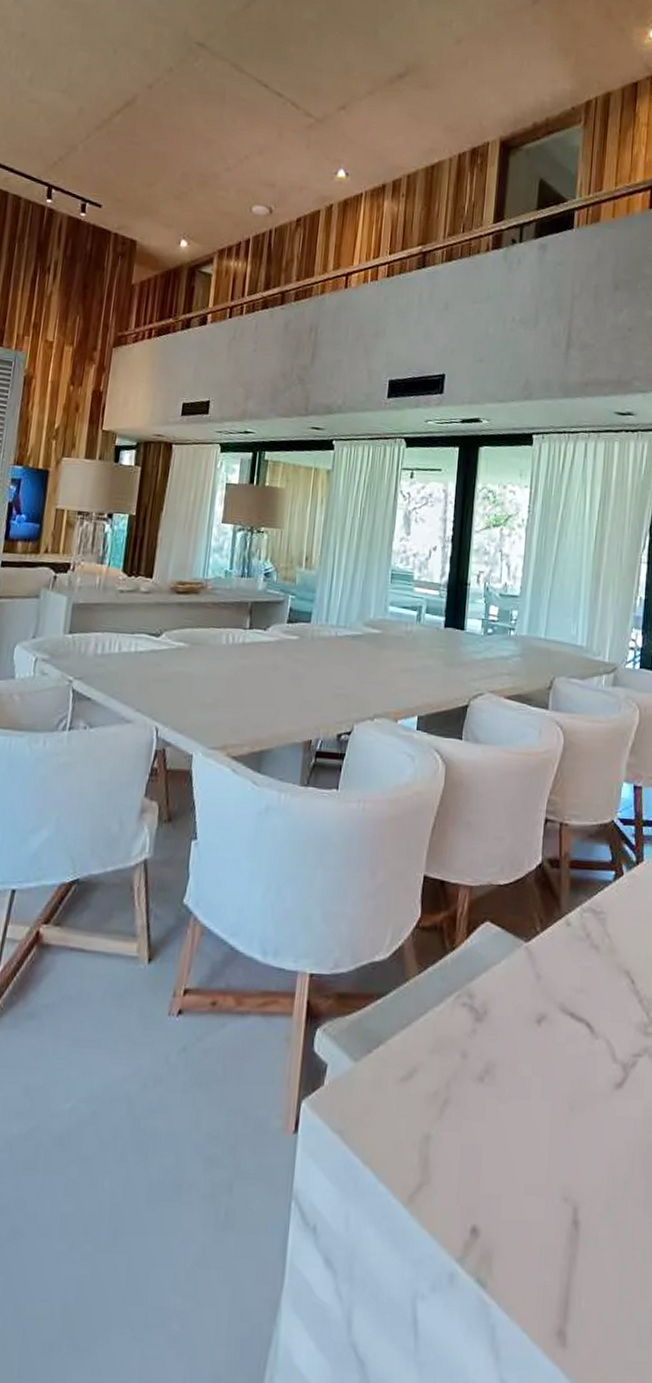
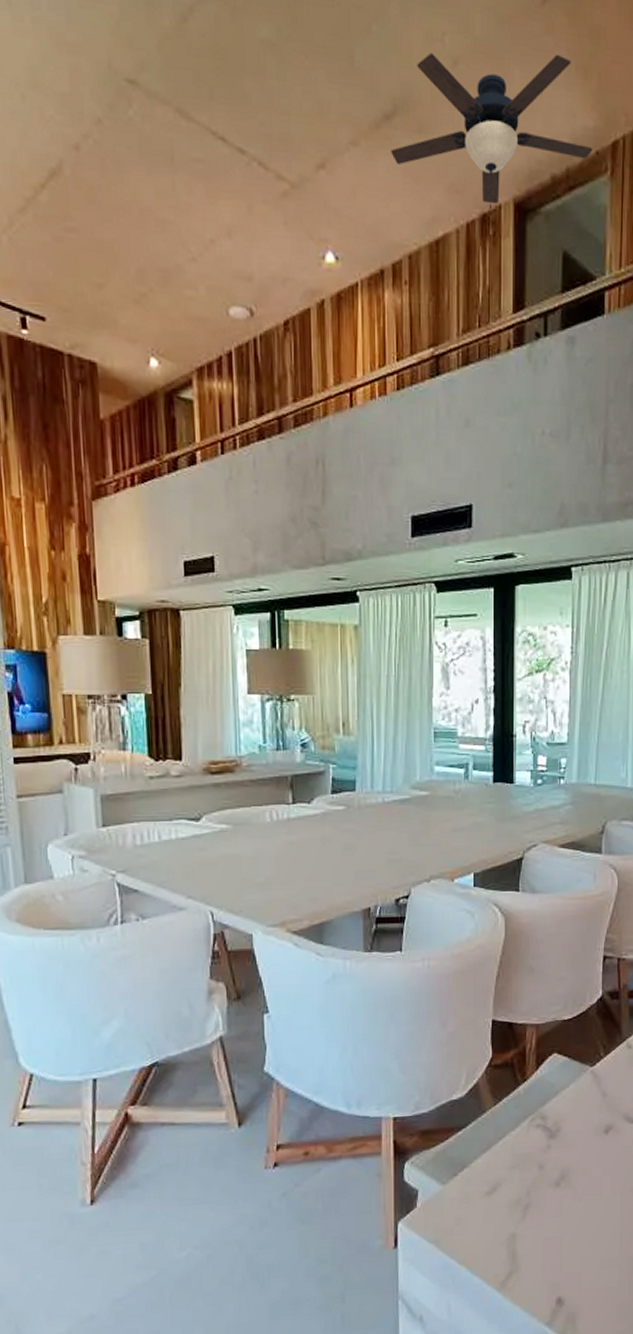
ceiling fan: none [400,34,570,146] -> present [391,53,593,211]

